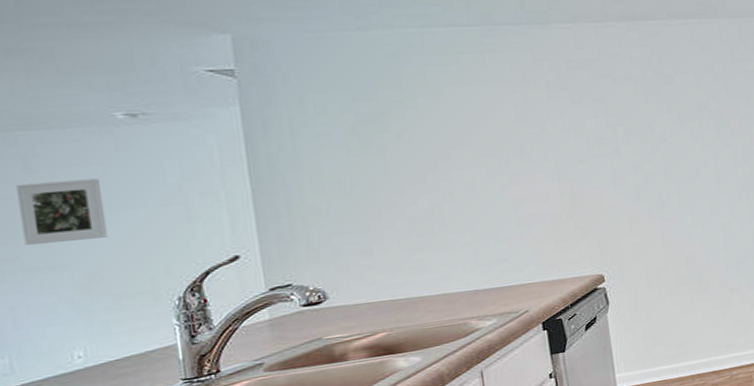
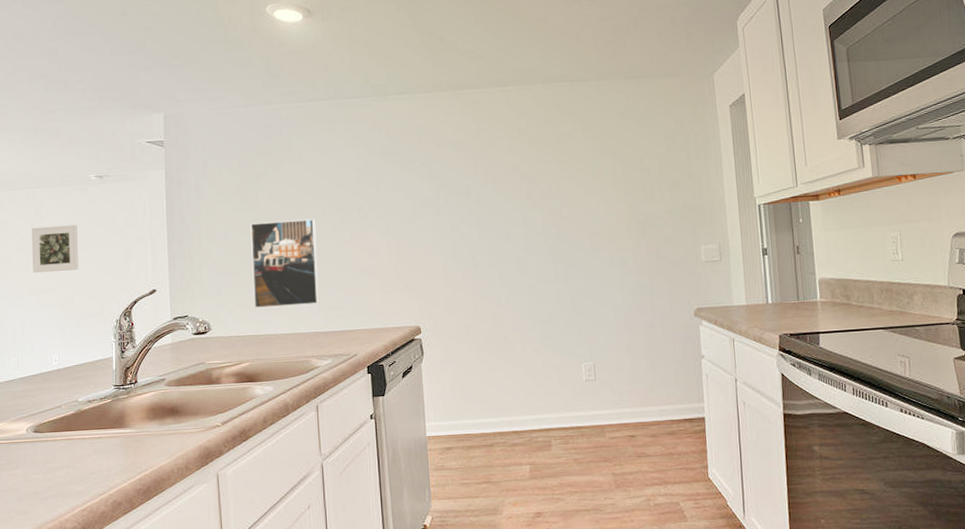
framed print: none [375,163,477,270] -> present [250,219,320,309]

